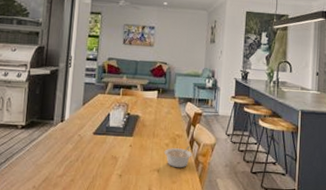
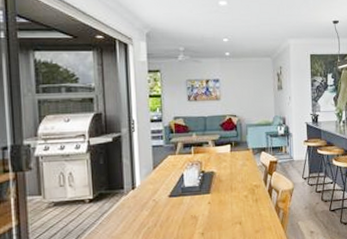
legume: present [164,146,193,168] -> none [244,195,272,218]

